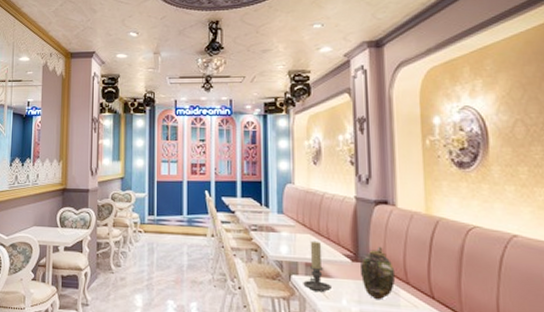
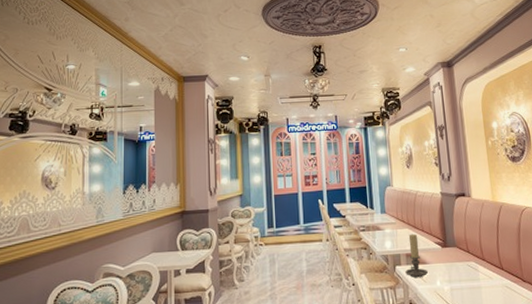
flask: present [360,247,396,300] -> none [448,232,475,278]

